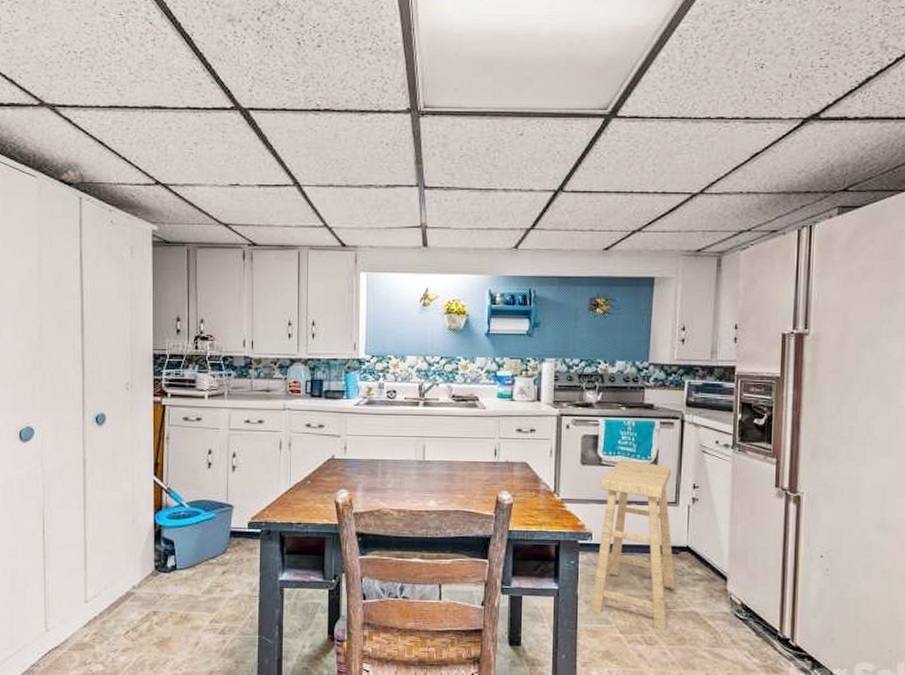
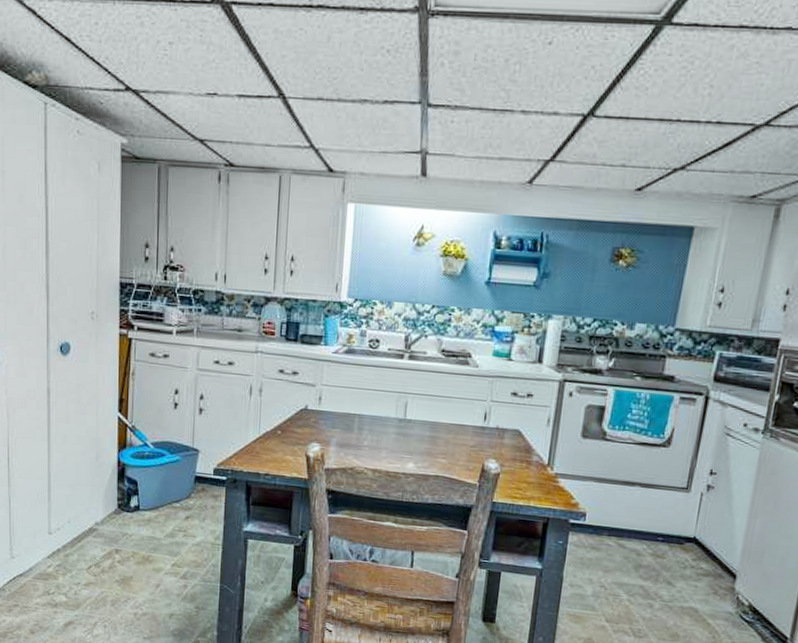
stool: present [590,460,675,630] -> none [575,436,687,624]

